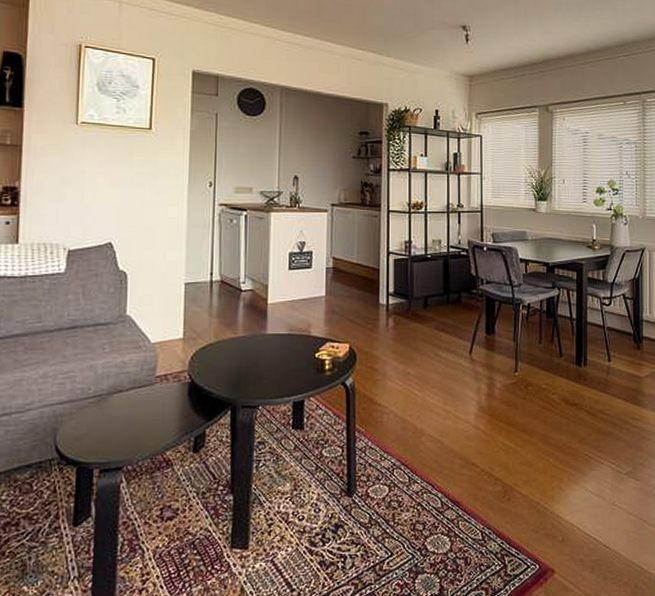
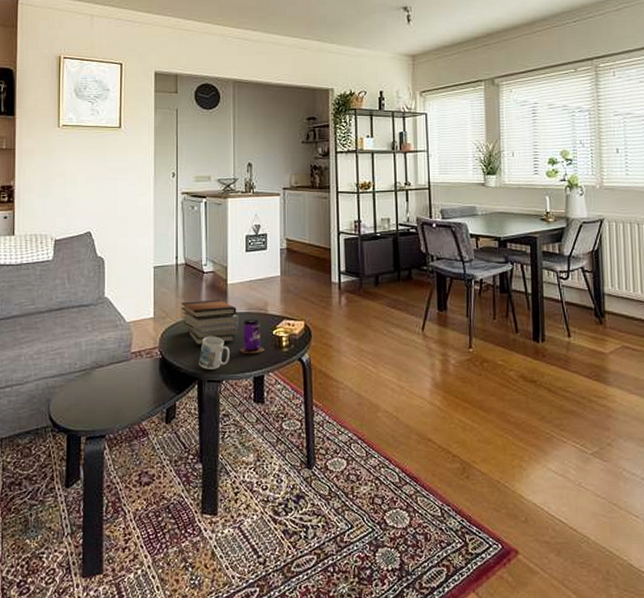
book stack: none [214,320,278,368] -> present [181,299,238,345]
mug: none [233,358,268,395] -> present [199,336,230,370]
beverage can: none [279,340,306,379] -> present [240,318,264,355]

